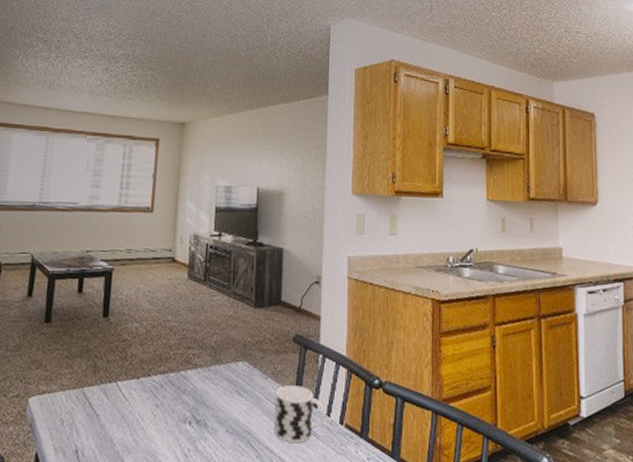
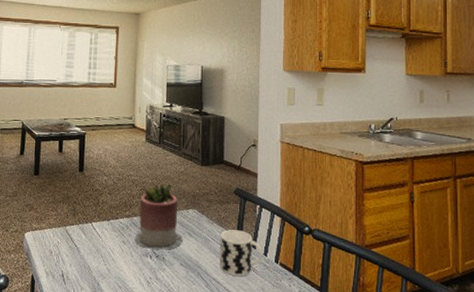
succulent planter: none [170,330,230,413] -> present [134,183,183,250]

